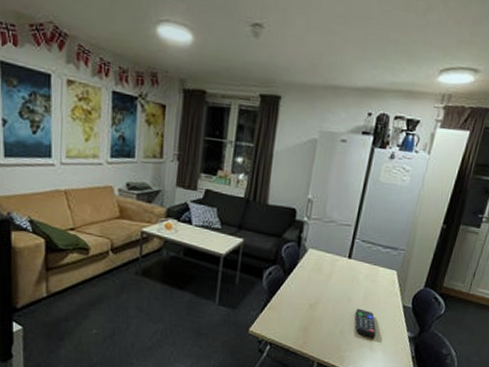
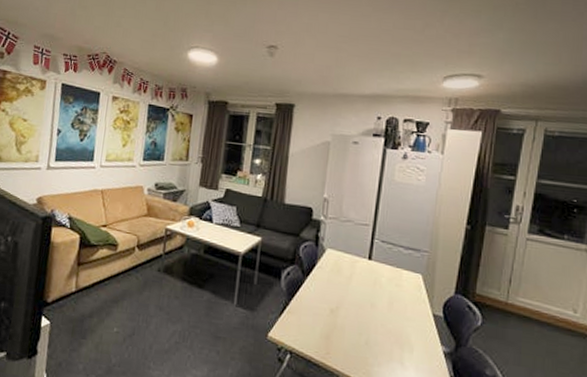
remote control: present [355,308,376,337] -> none [380,315,406,351]

